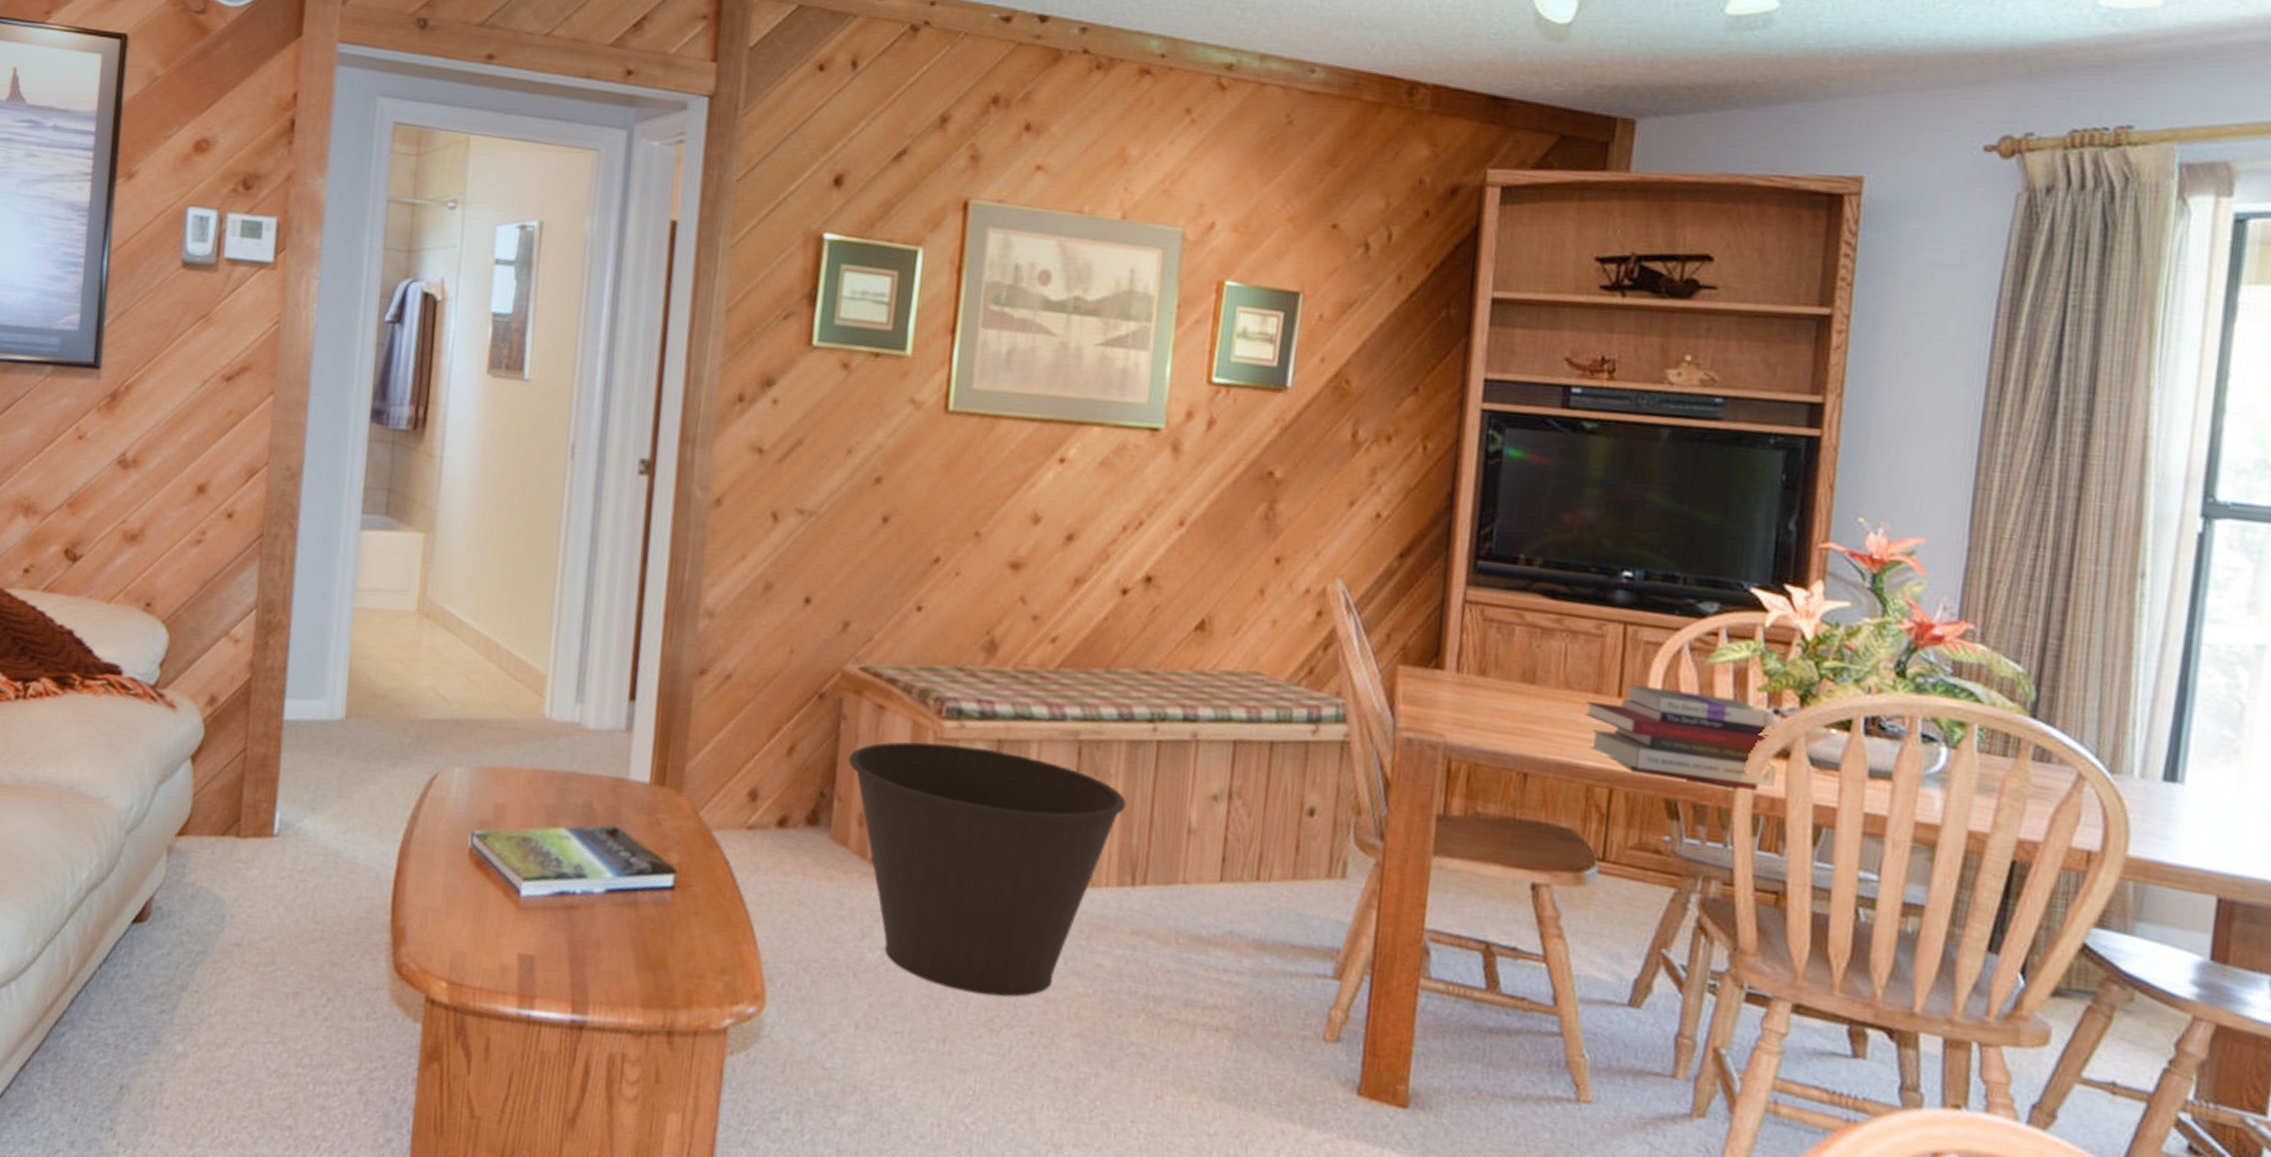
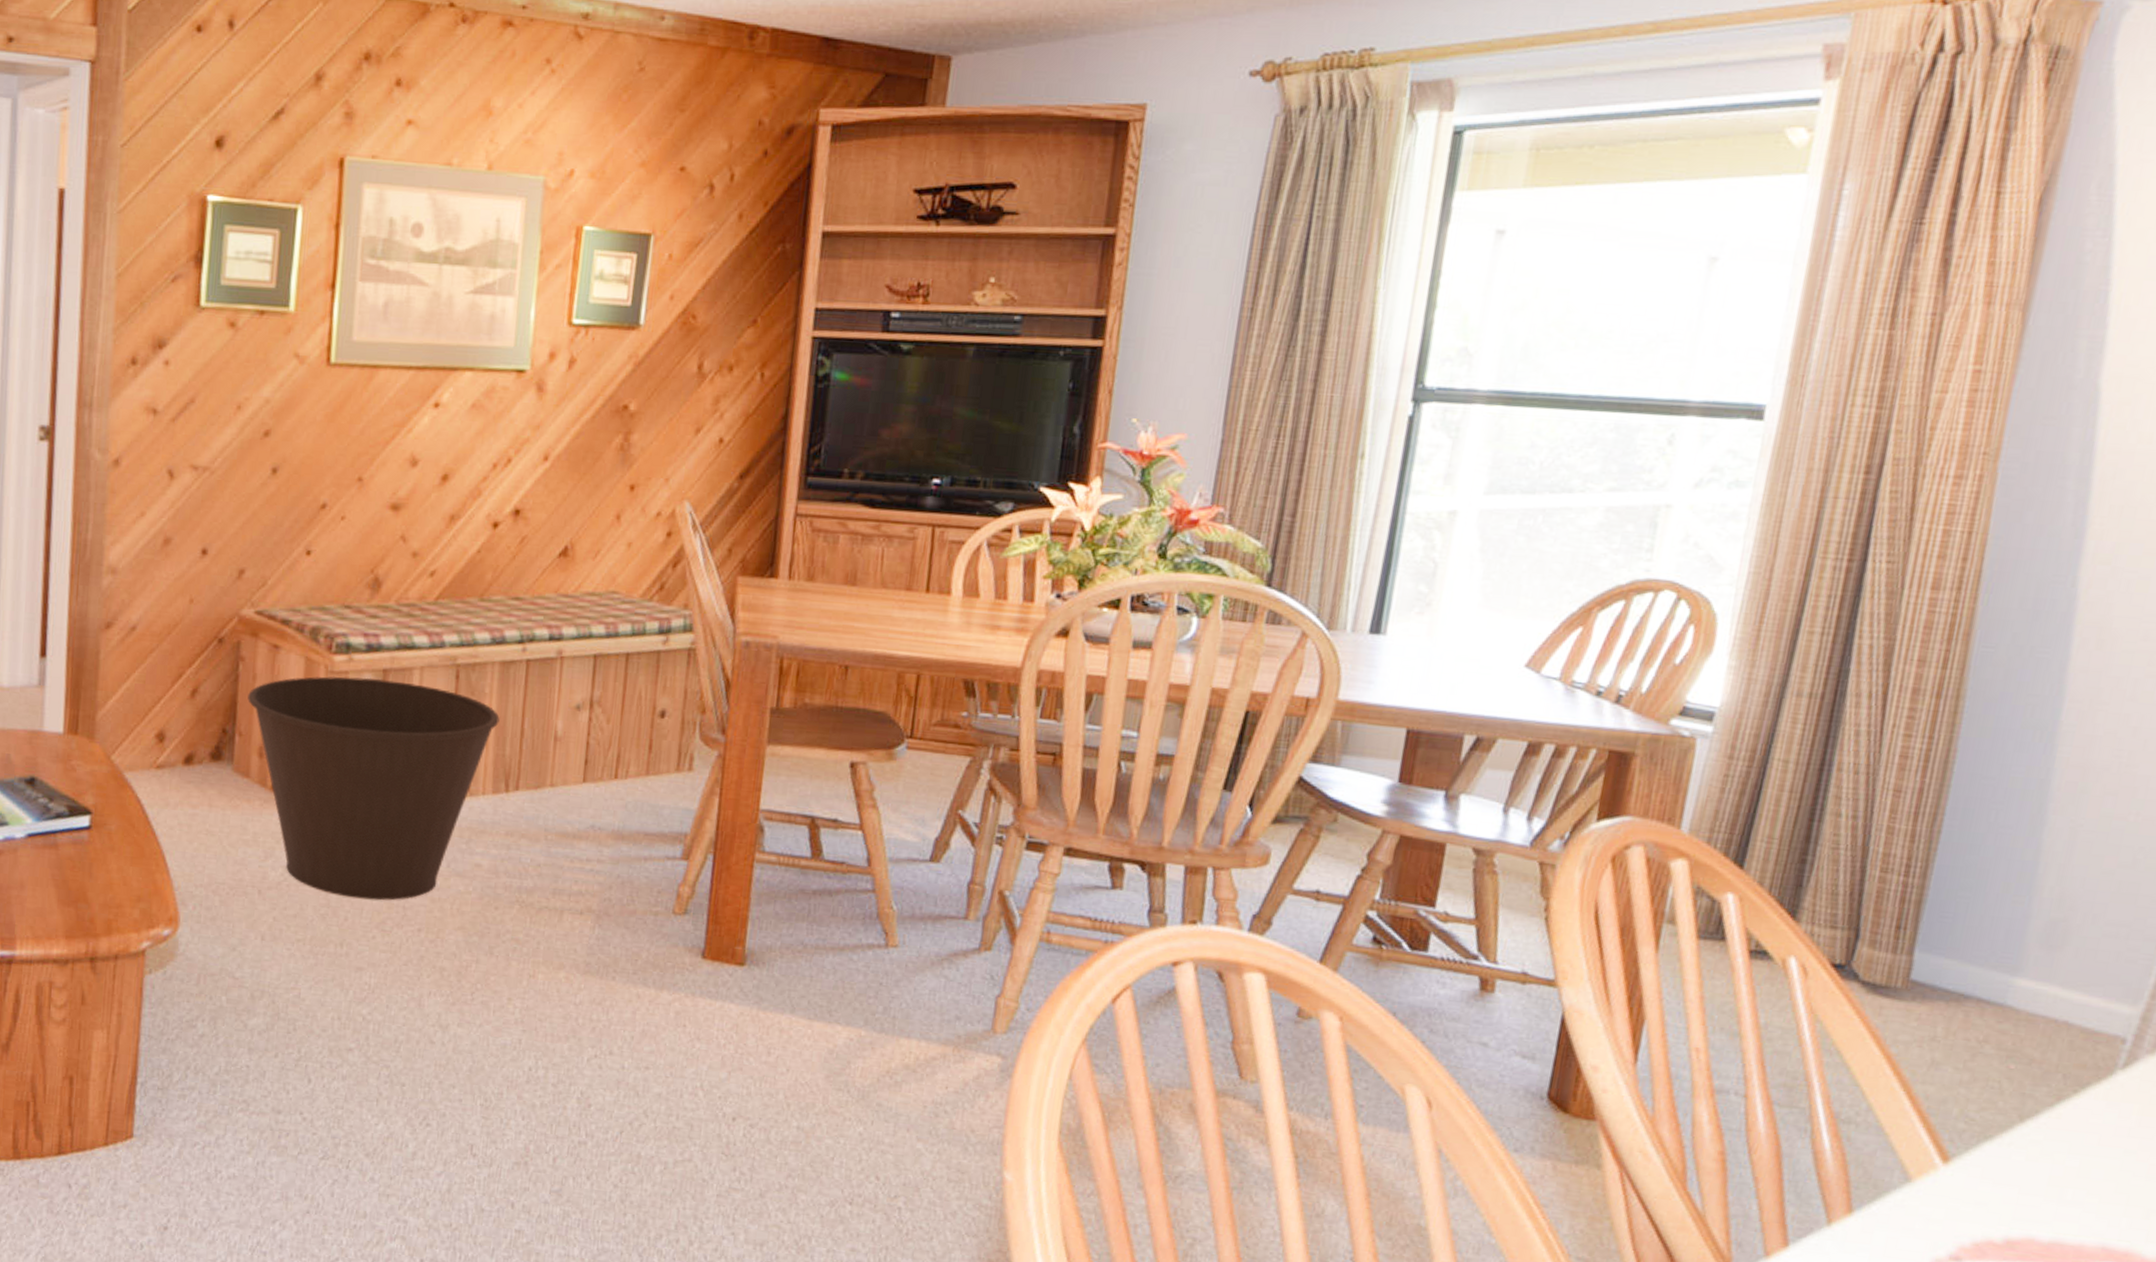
books: present [1585,684,1777,791] -> none [898,580,1057,667]

